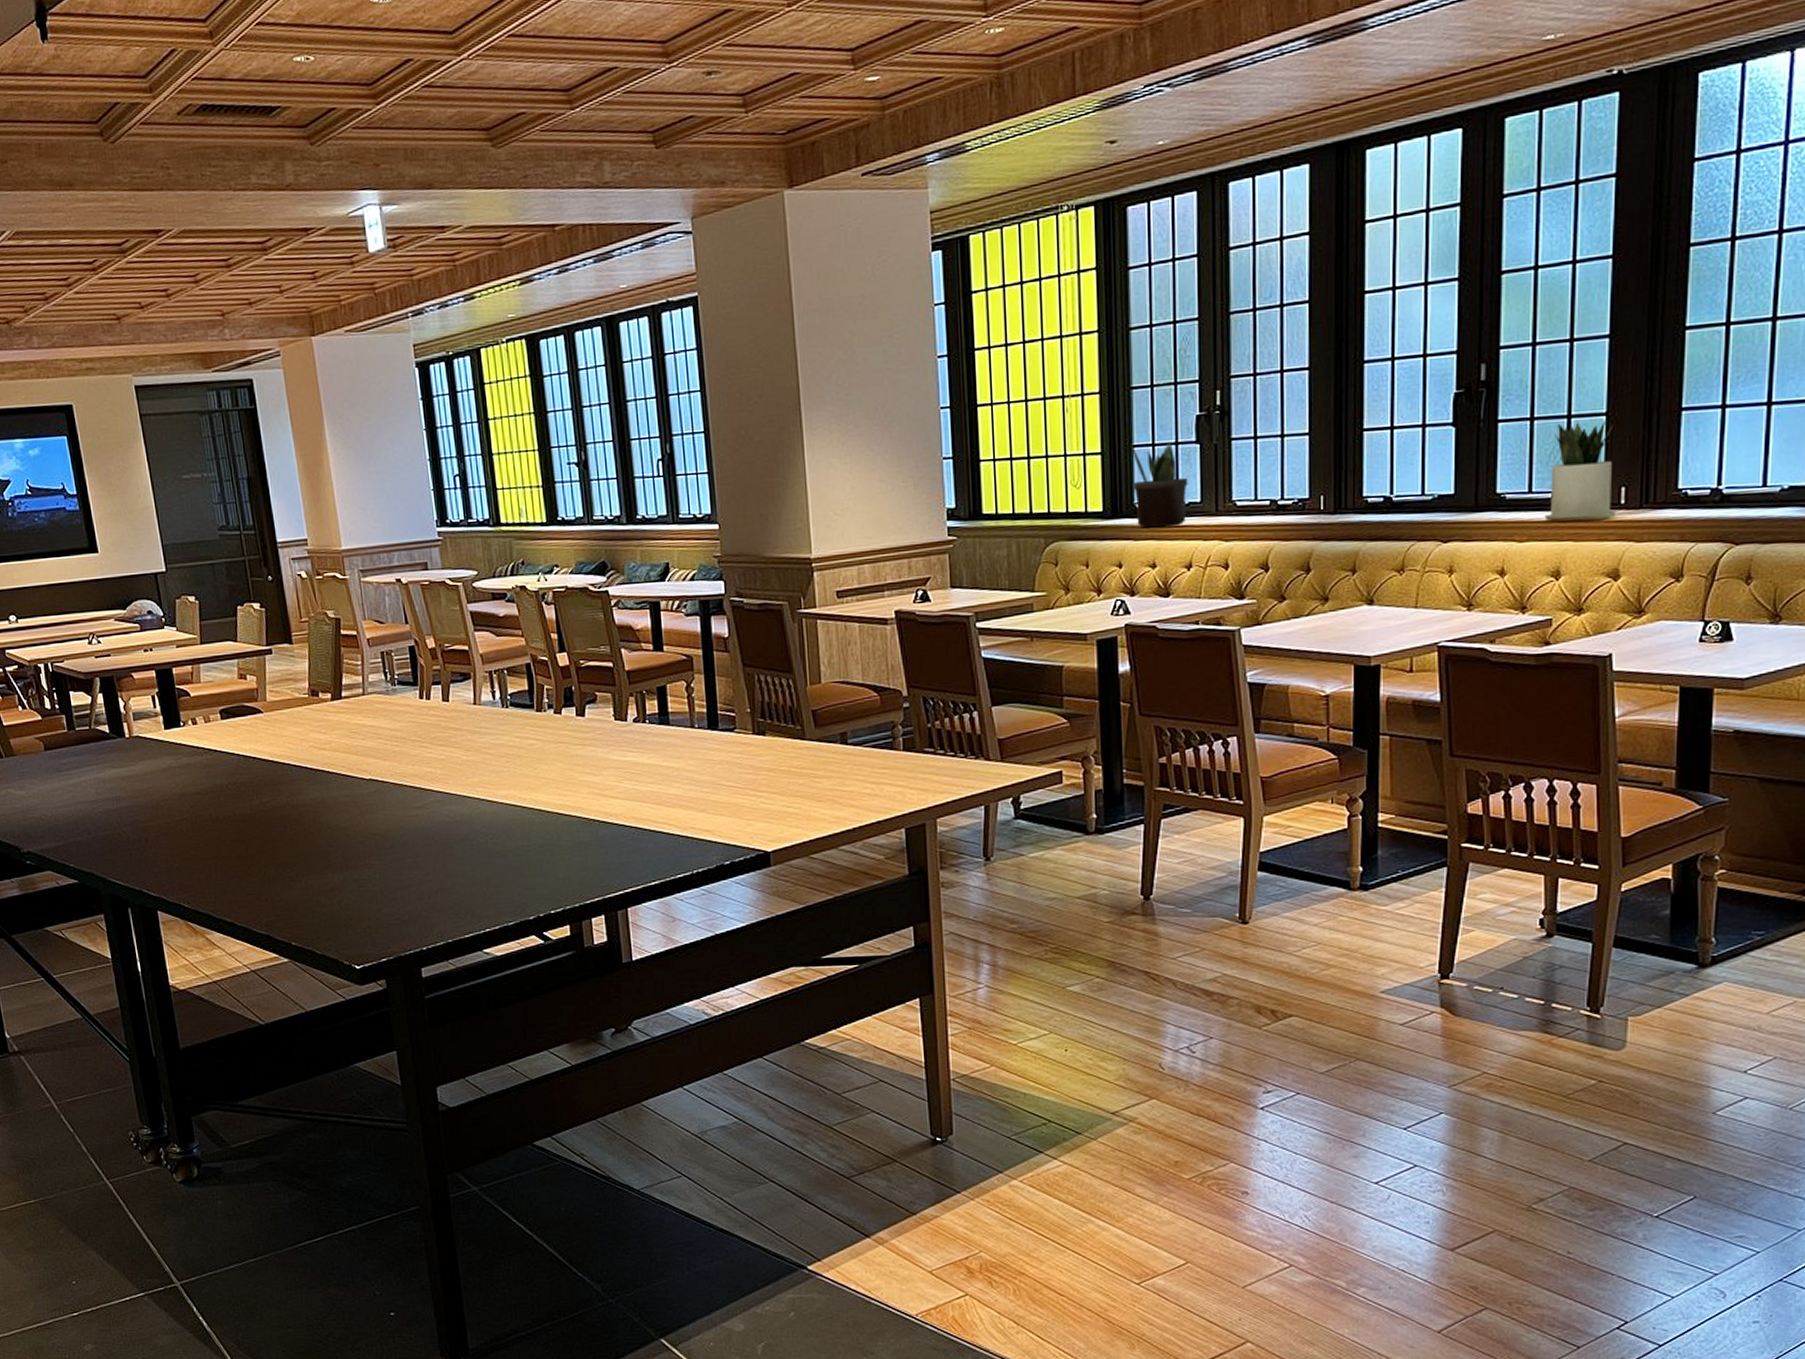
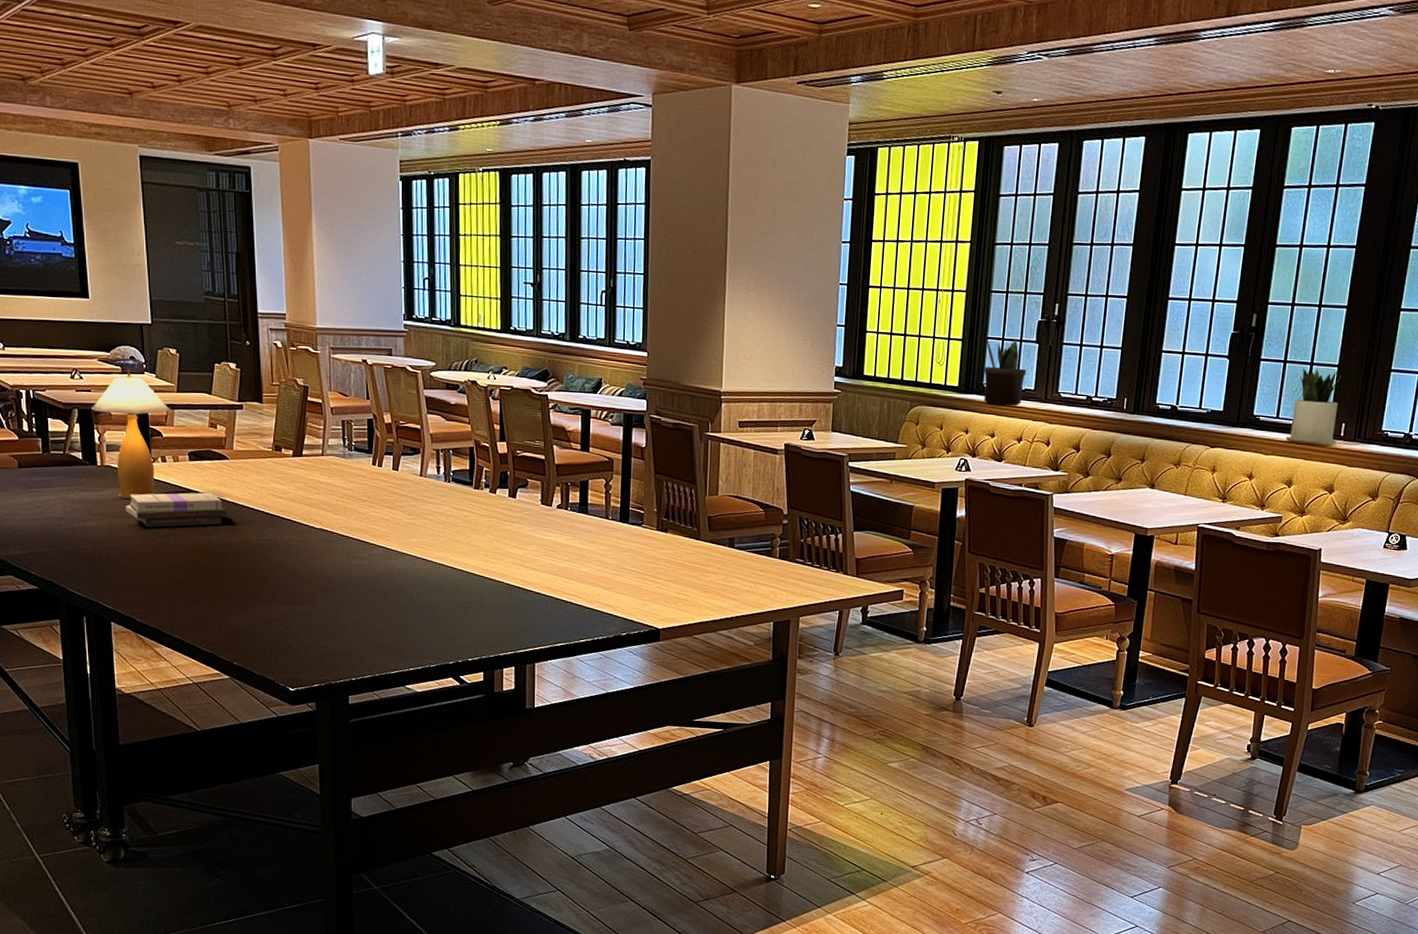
table lamp: none [113,623,197,772] -> present [92,367,171,500]
books: none [159,753,268,801] -> present [125,492,228,528]

